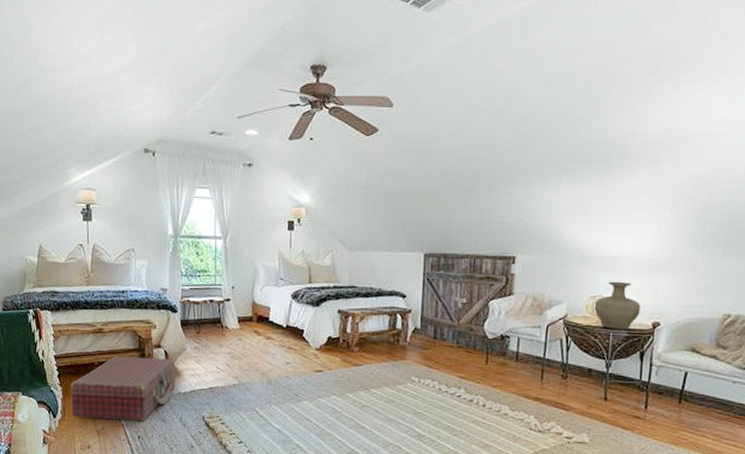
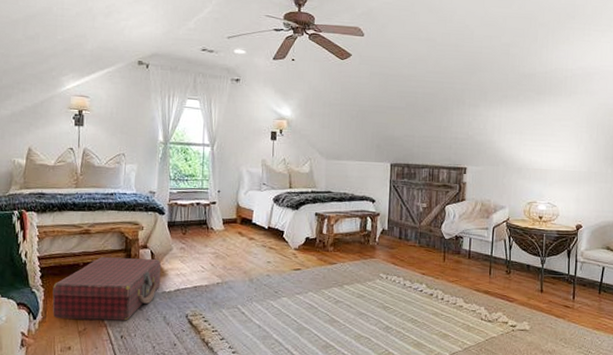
vase: present [594,281,641,330] -> none [530,190,567,231]

